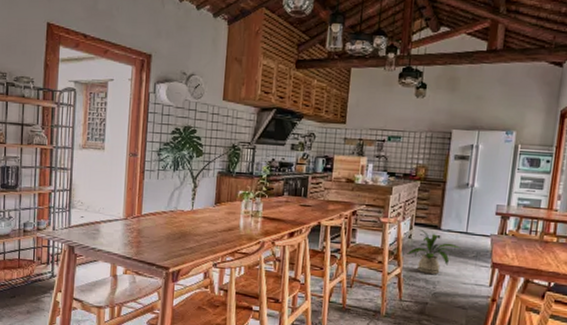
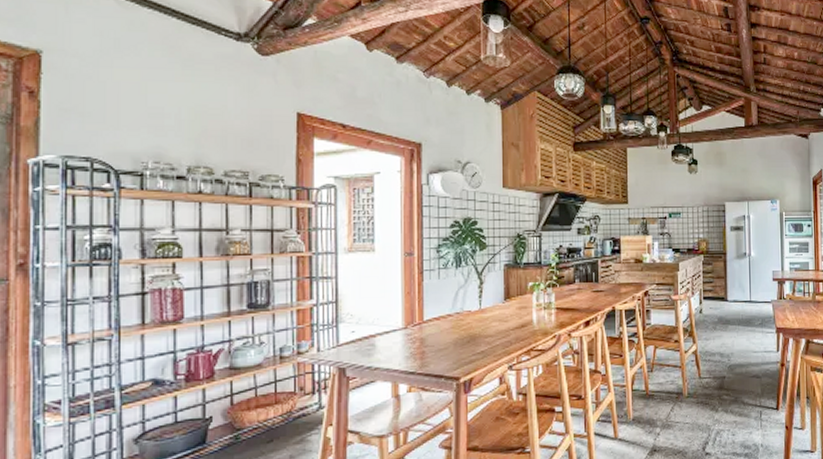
house plant: present [407,228,461,274] -> none [700,302,748,347]

